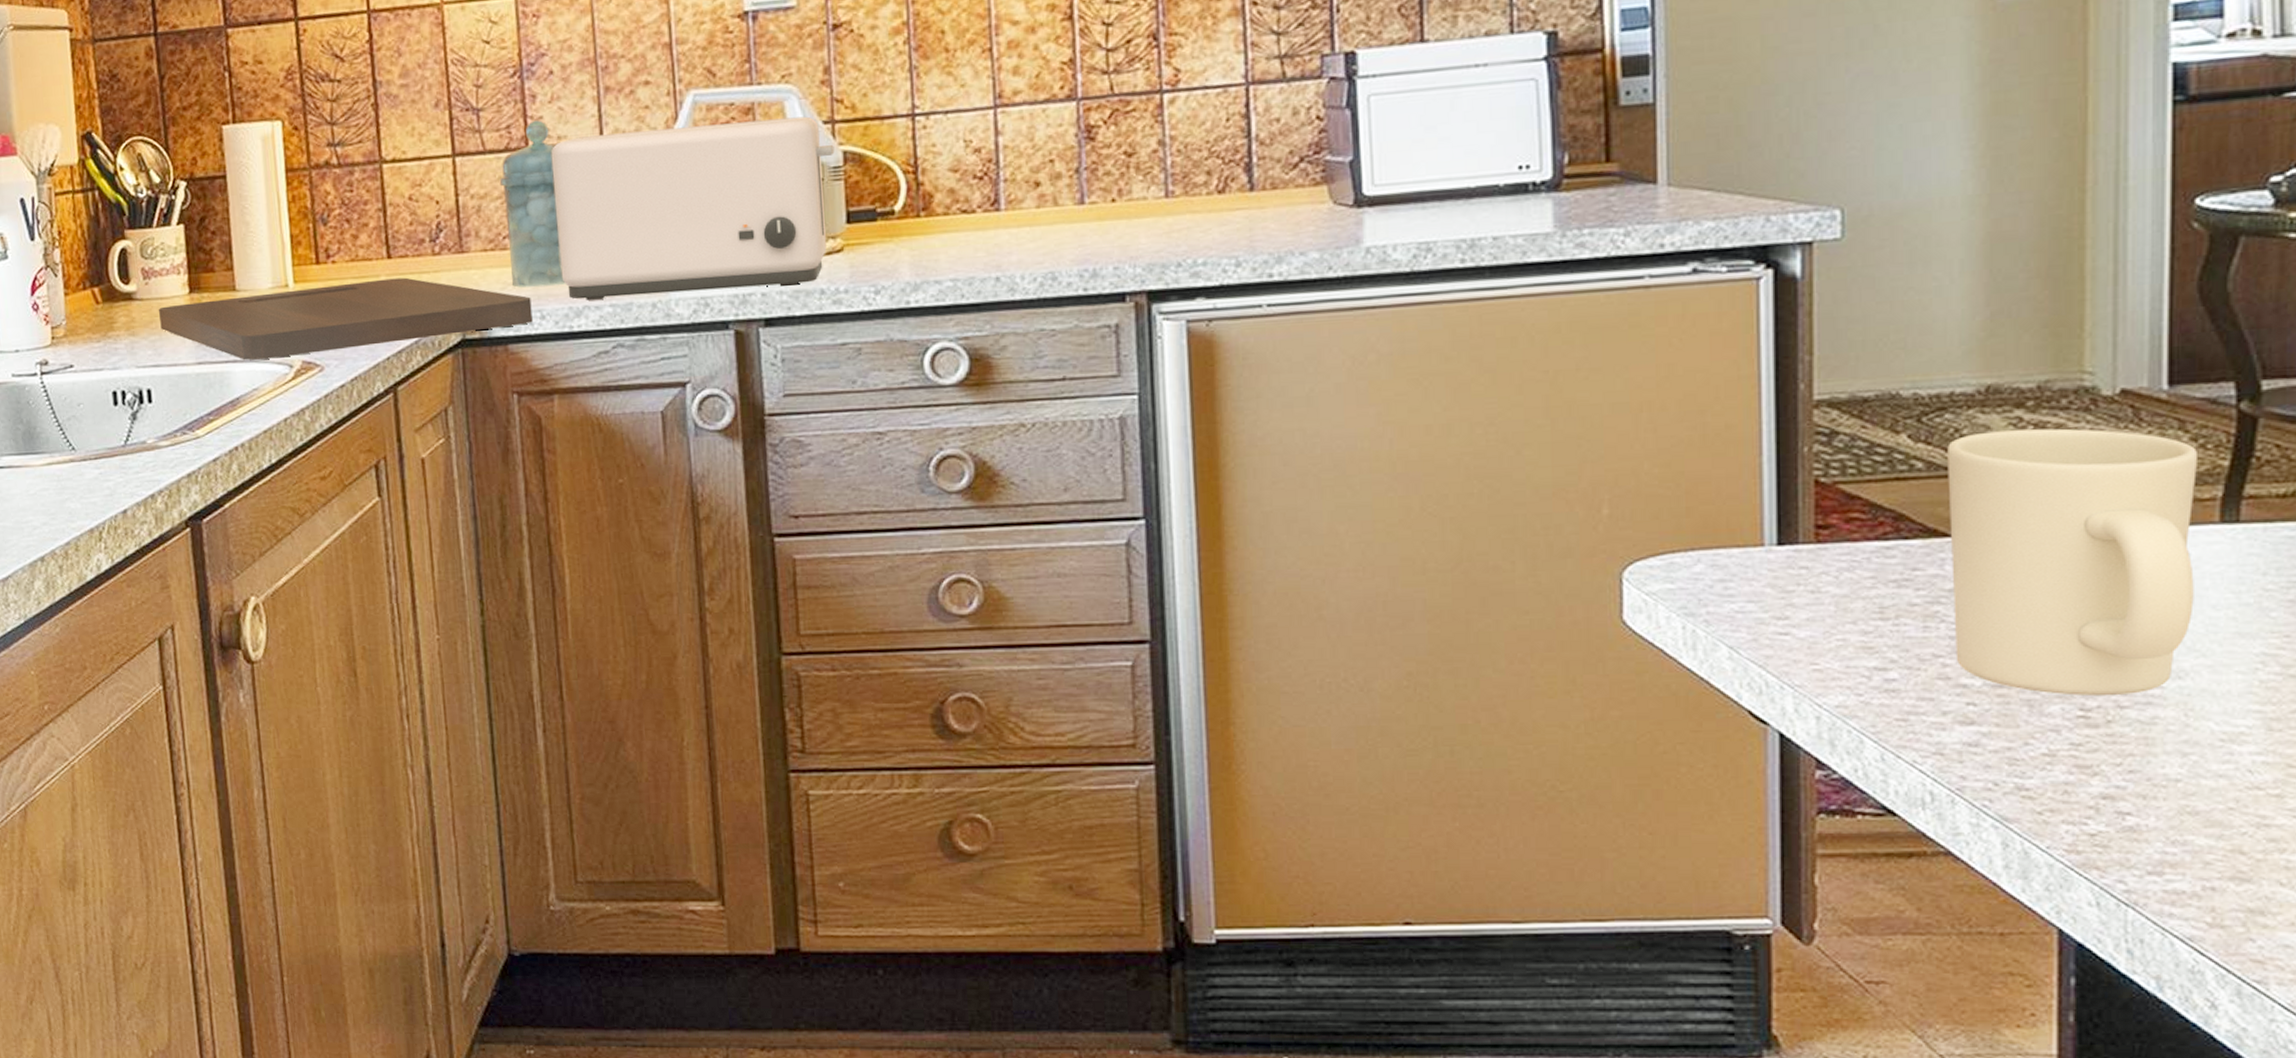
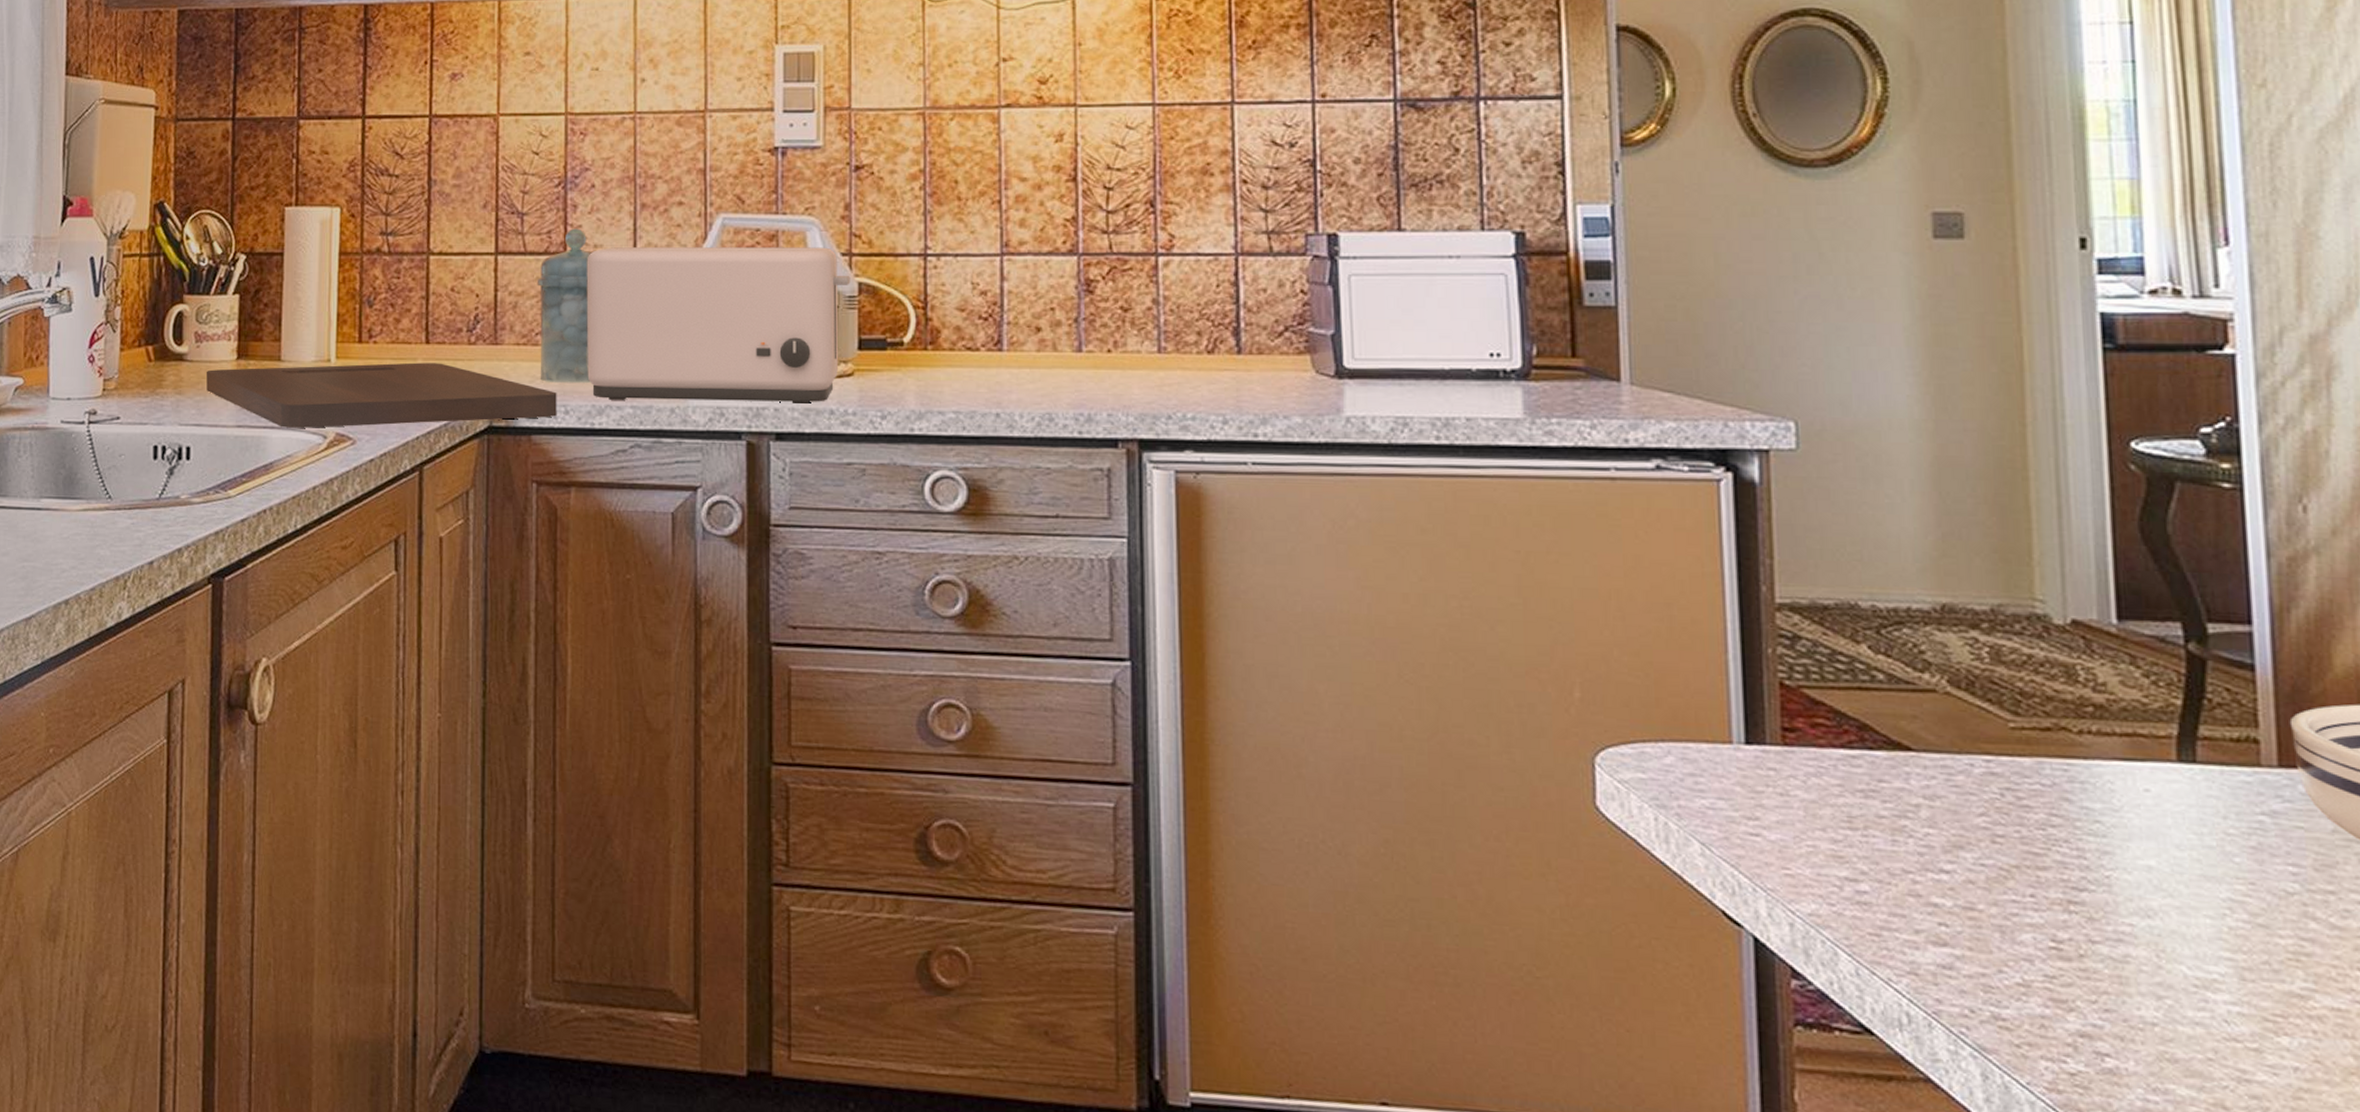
mug: present [1947,428,2199,697] -> none [1907,649,2158,930]

